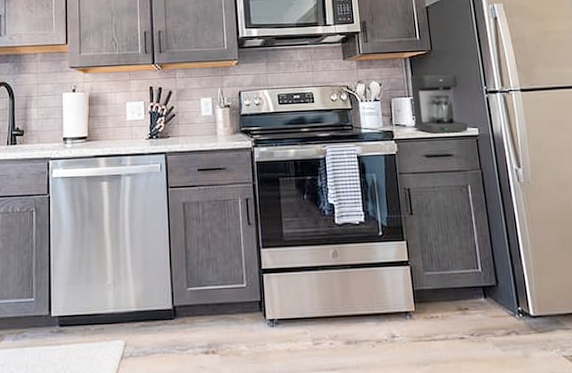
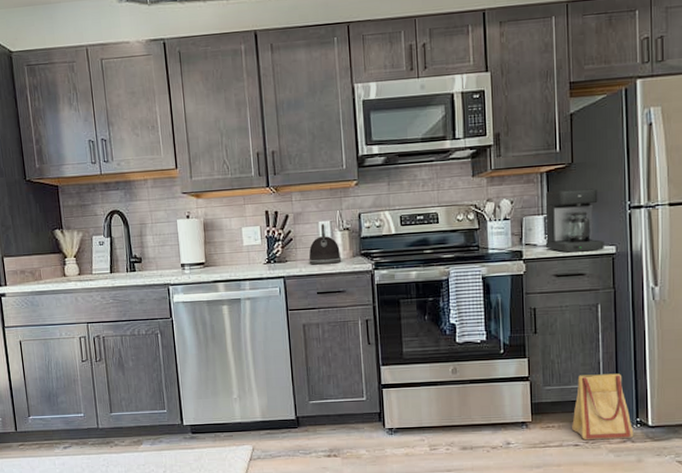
kettle: none [190,101,223,142] -> present [309,224,342,266]
shopping bag: none [455,258,518,333] -> present [572,373,634,441]

